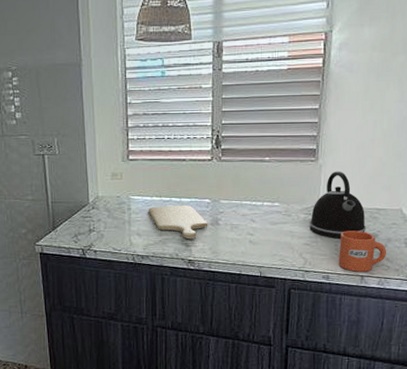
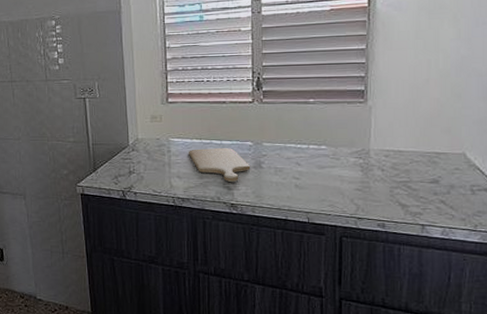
kettle: present [309,170,367,239] -> none [360,112,425,184]
mug: present [338,230,386,272] -> none [395,176,449,220]

